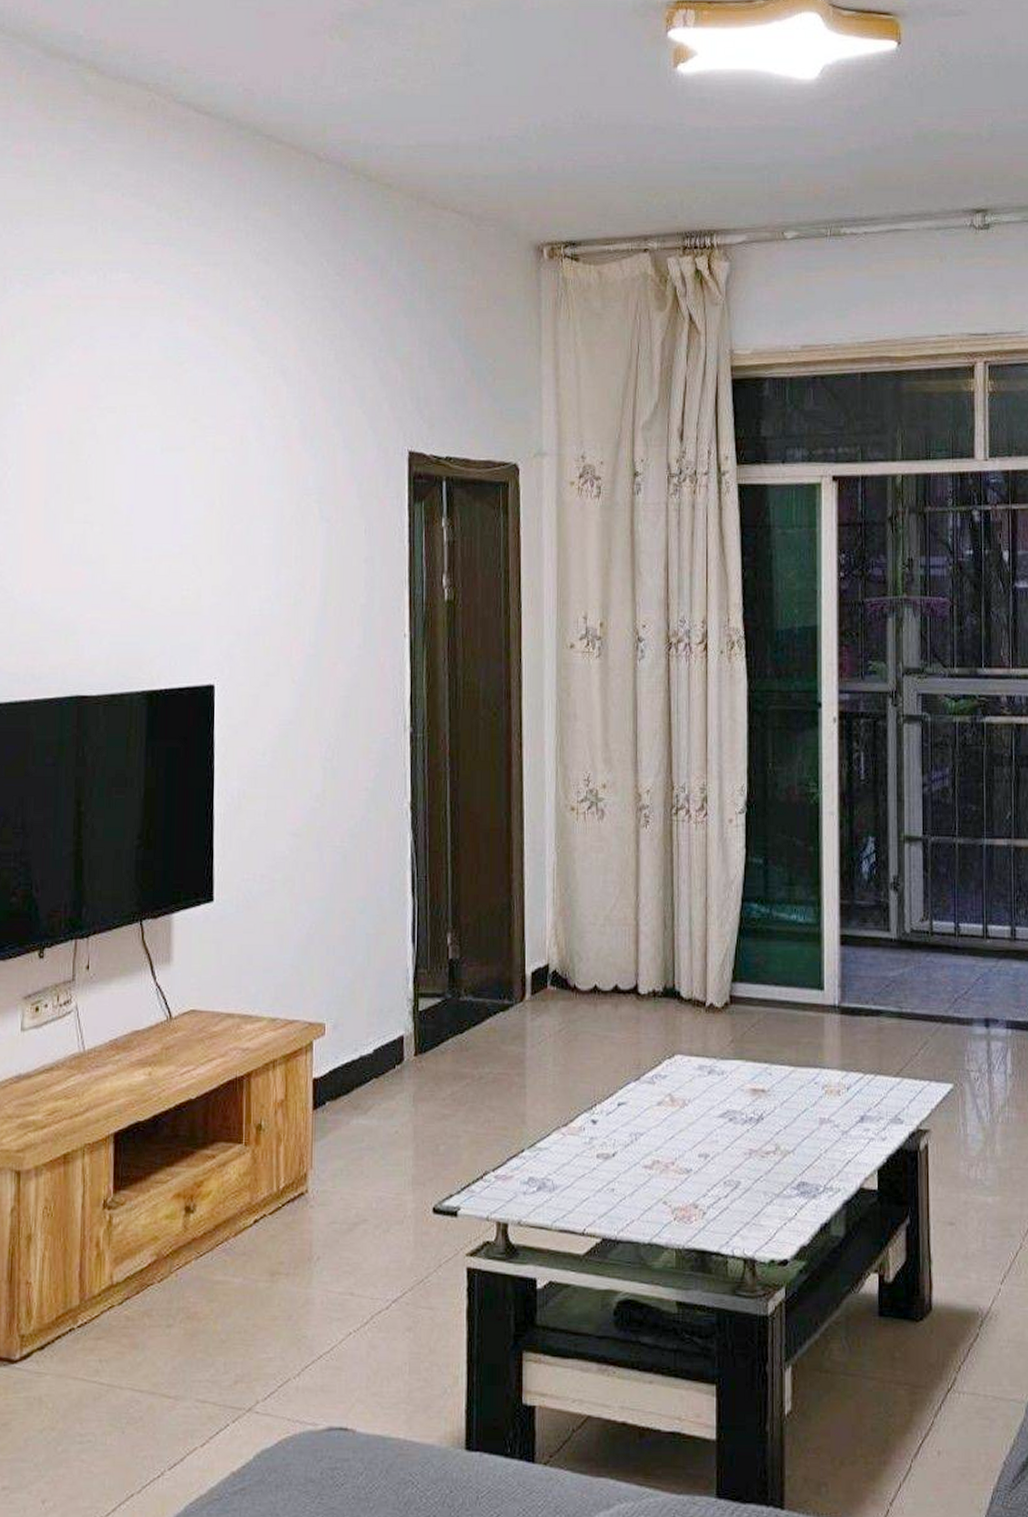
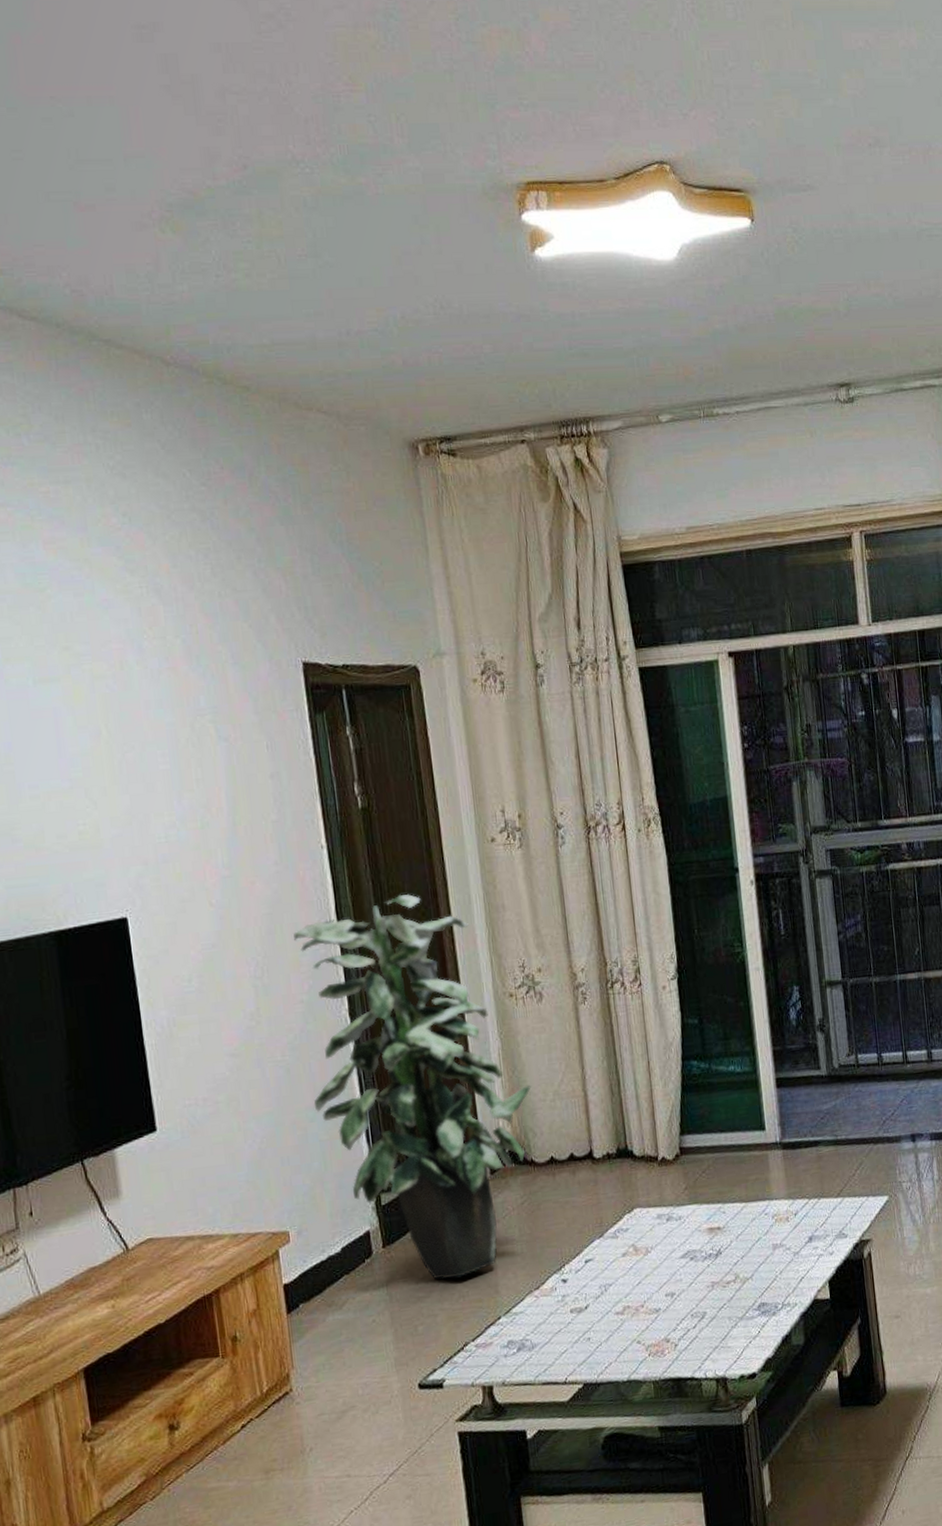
indoor plant: none [365,691,583,1100] -> present [293,894,531,1280]

